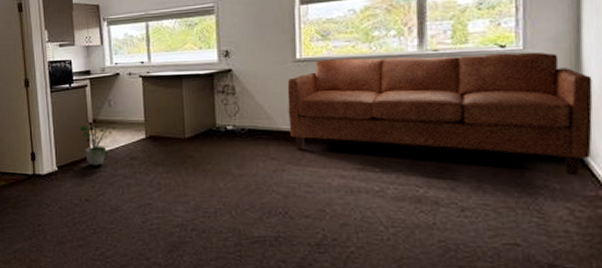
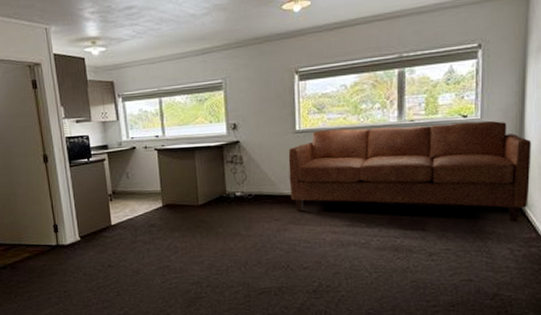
potted plant: present [79,118,115,166] -> none [99,190,134,234]

